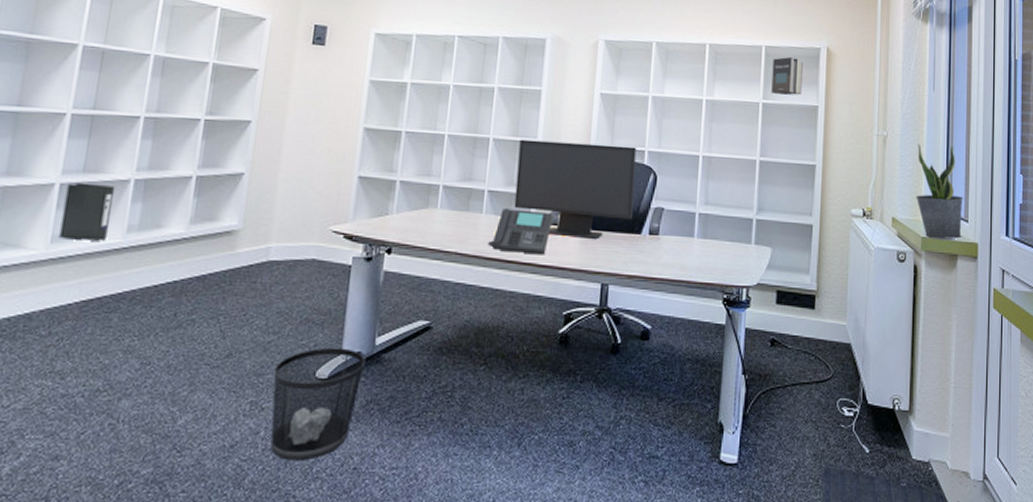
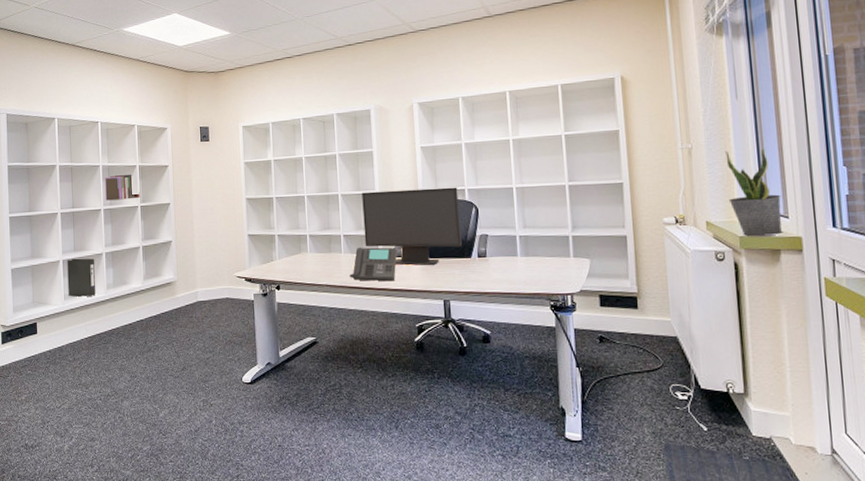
books: none [151,71,207,109] -> present [104,174,140,201]
waste bin: present [270,347,366,461] -> none [214,360,275,440]
books: present [771,56,803,95] -> none [569,90,601,125]

